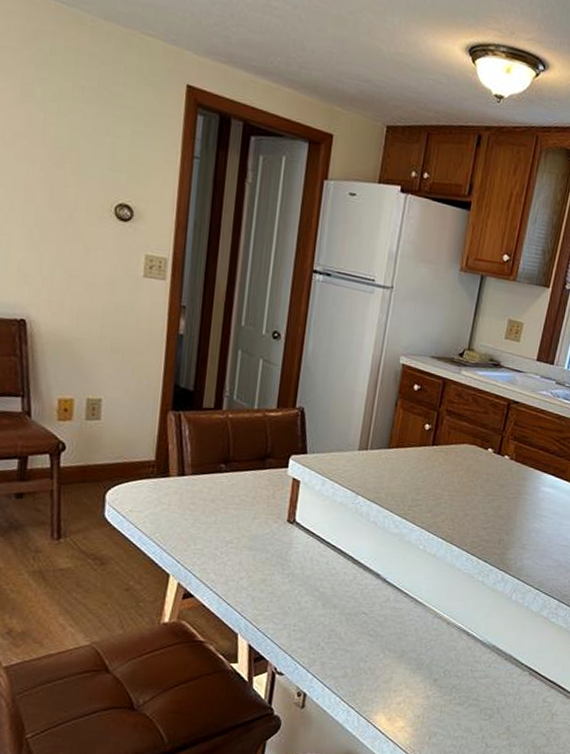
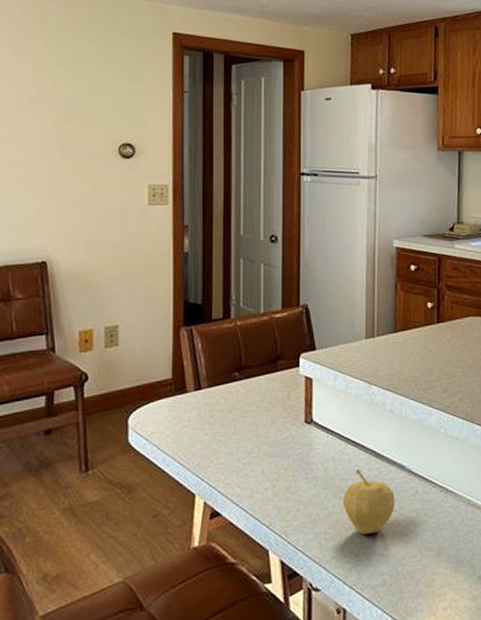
fruit: none [315,571,367,631] -> present [342,468,395,535]

